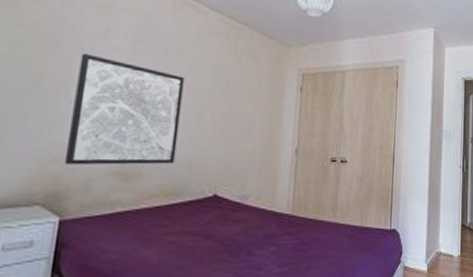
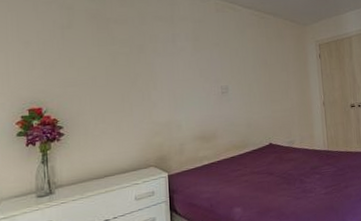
wall art: present [64,54,184,165] -> none [159,56,238,137]

